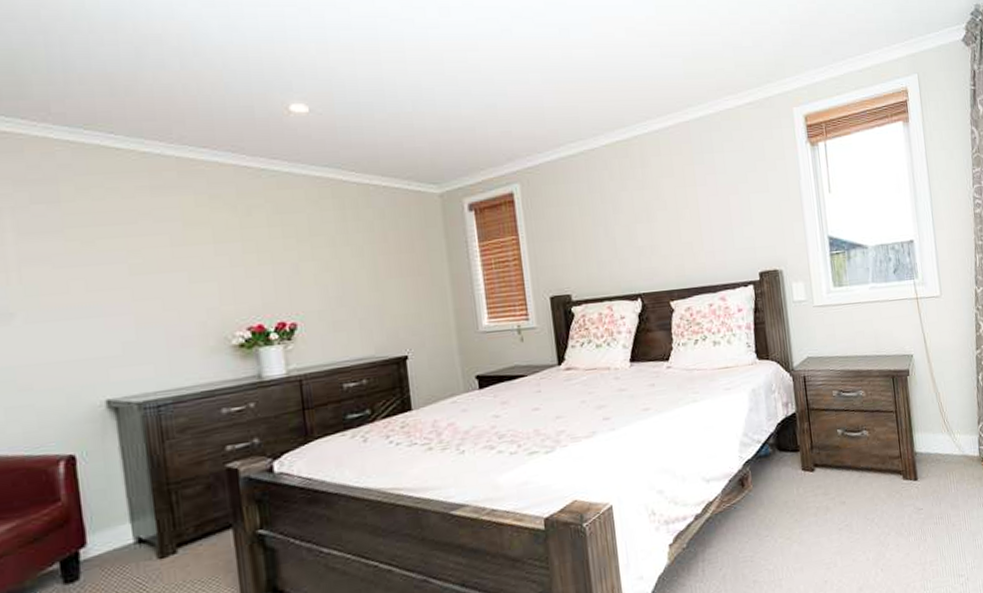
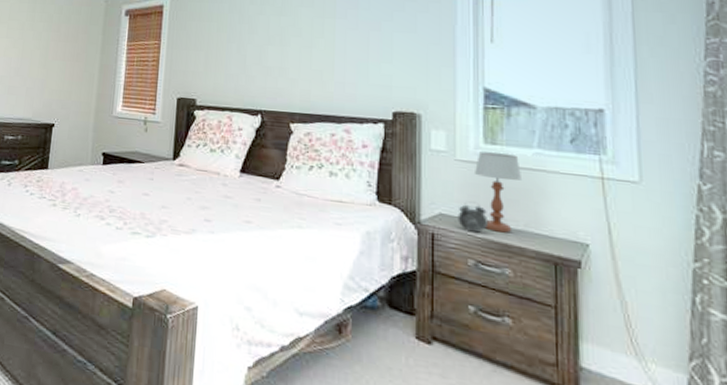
alarm clock: none [821,339,844,369] -> present [458,200,489,233]
table lamp: none [829,292,863,363] -> present [475,151,521,233]

